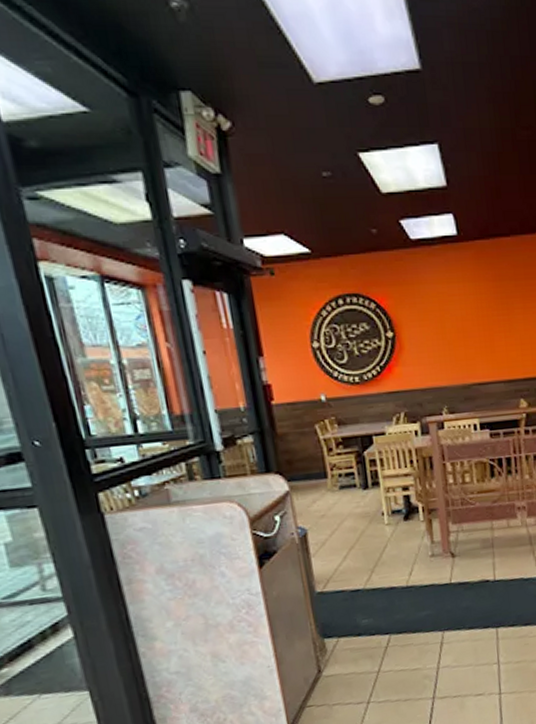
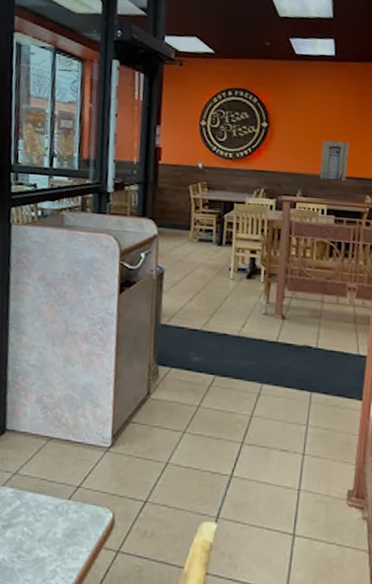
wall art: none [461,339,495,389] -> present [319,140,350,181]

